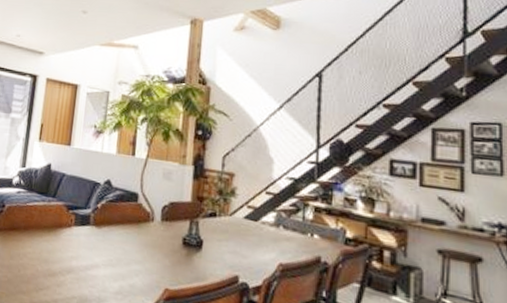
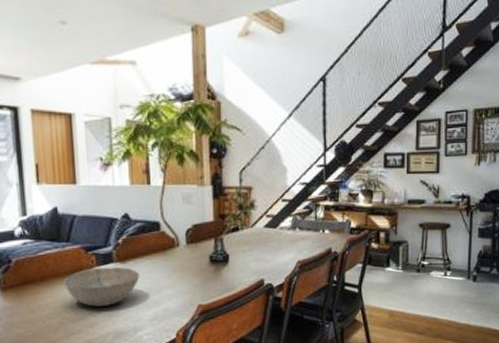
bowl: none [42,226,112,269] -> present [63,266,140,307]

